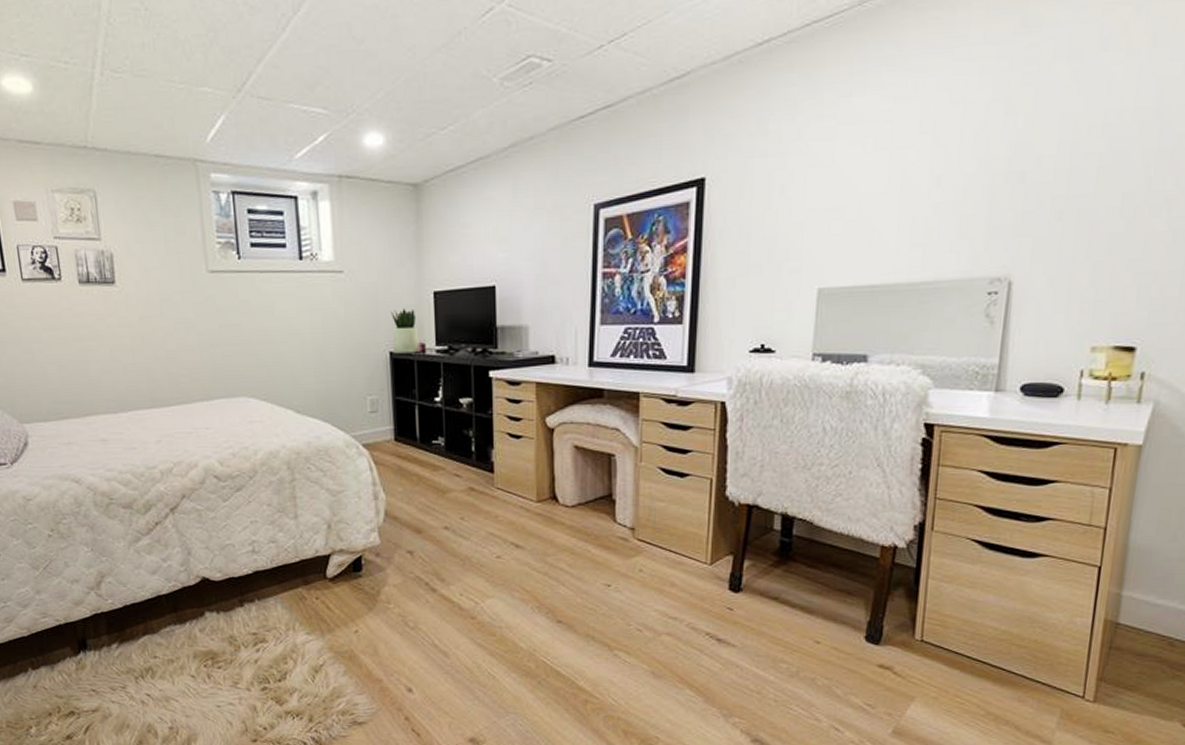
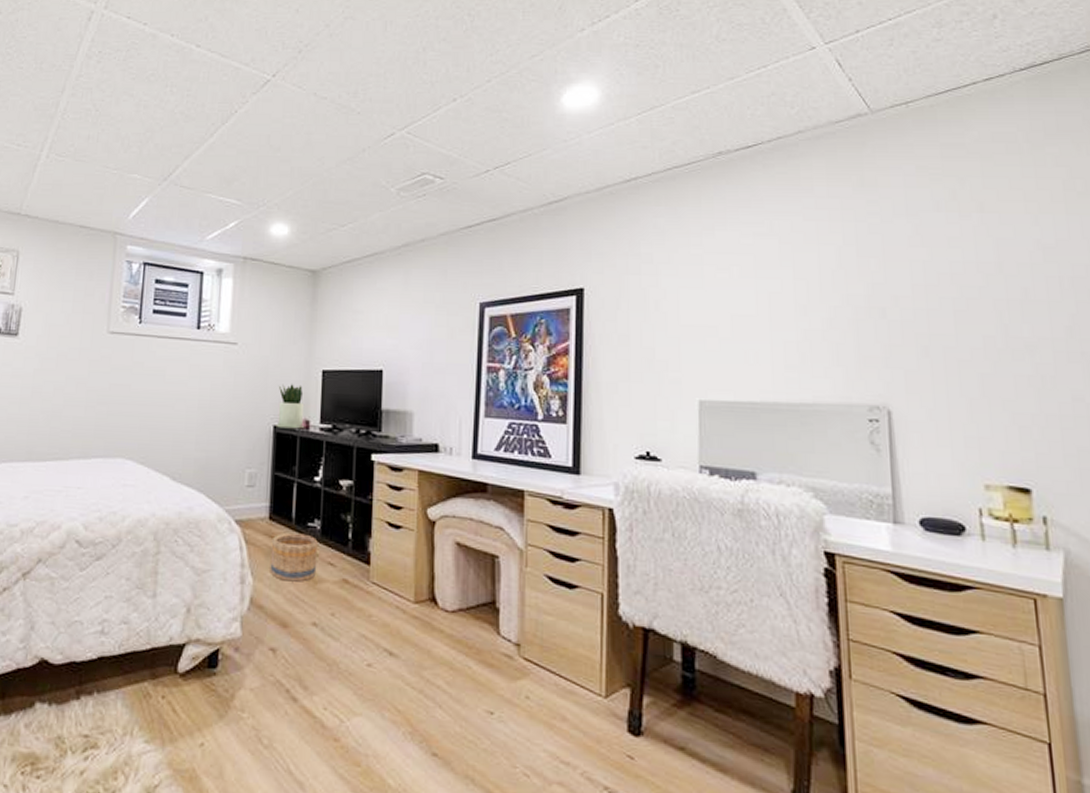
basket: none [399,451,444,494] -> present [270,532,318,582]

